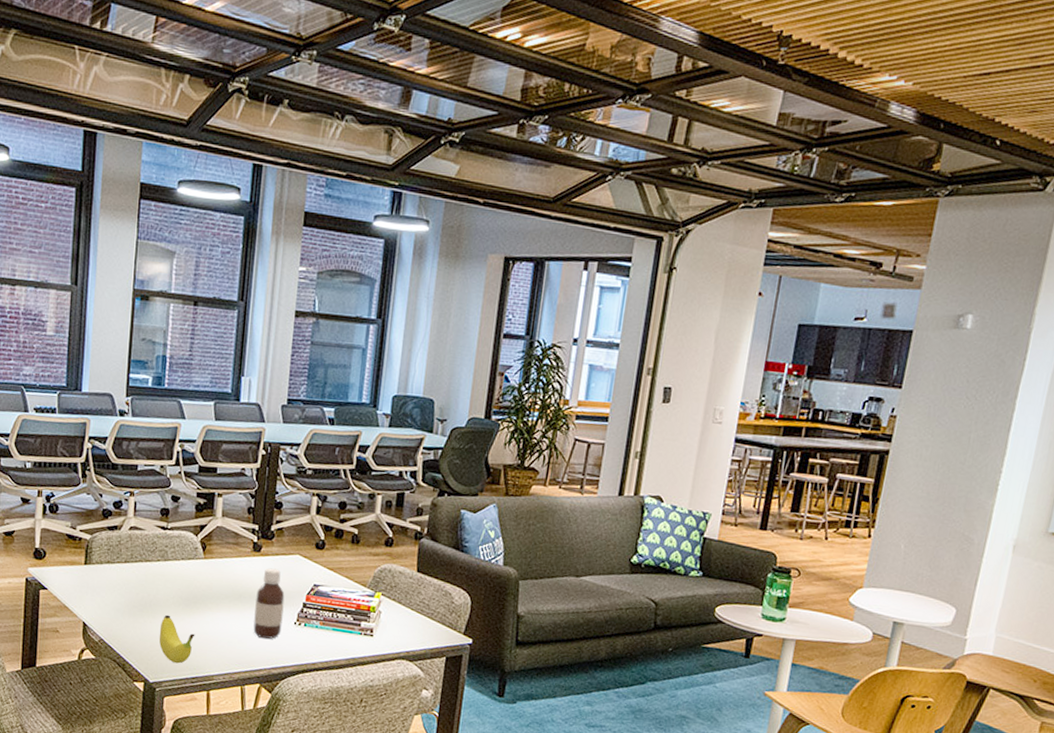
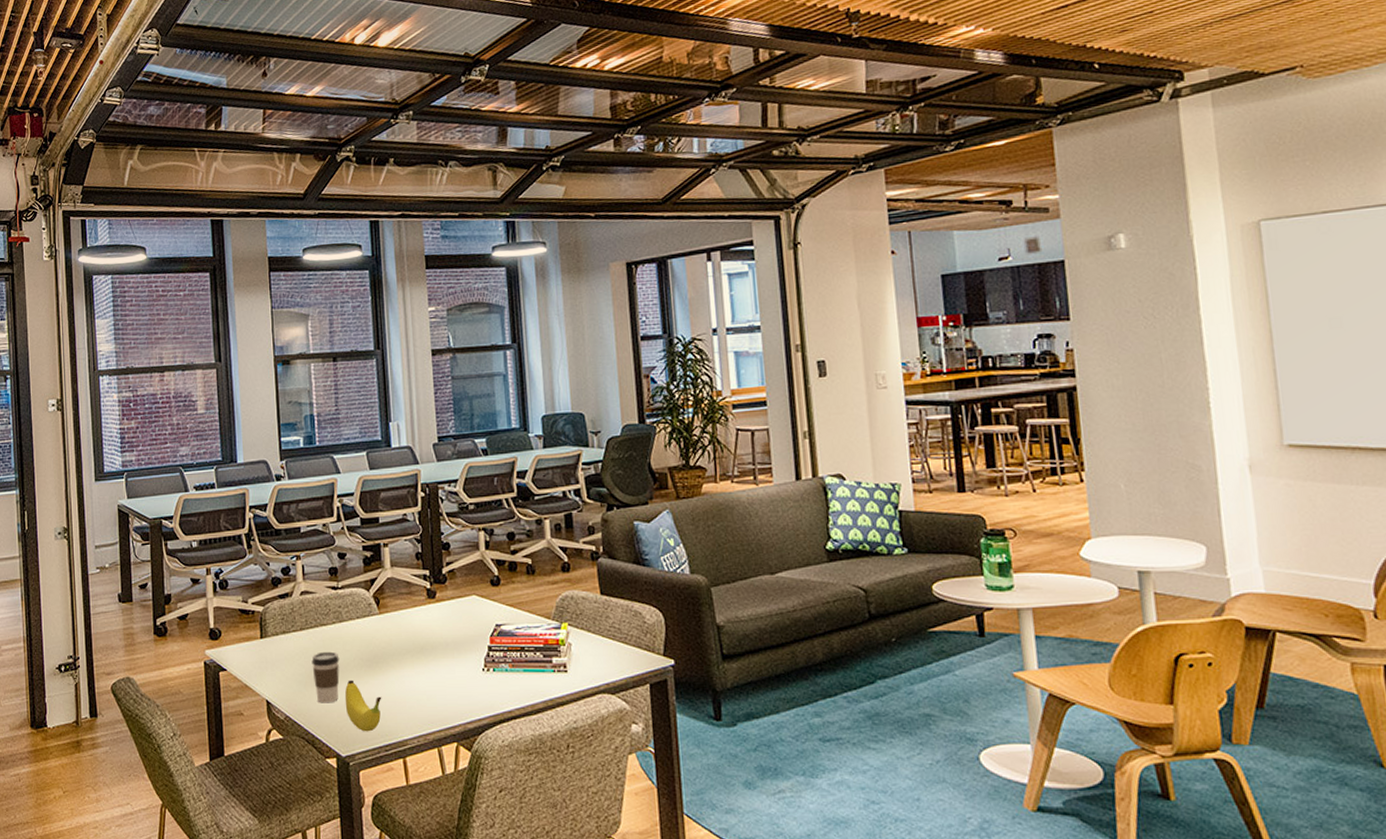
coffee cup: none [132,585,160,633] -> present [311,651,340,703]
bottle: present [253,568,285,639] -> none [438,613,470,691]

